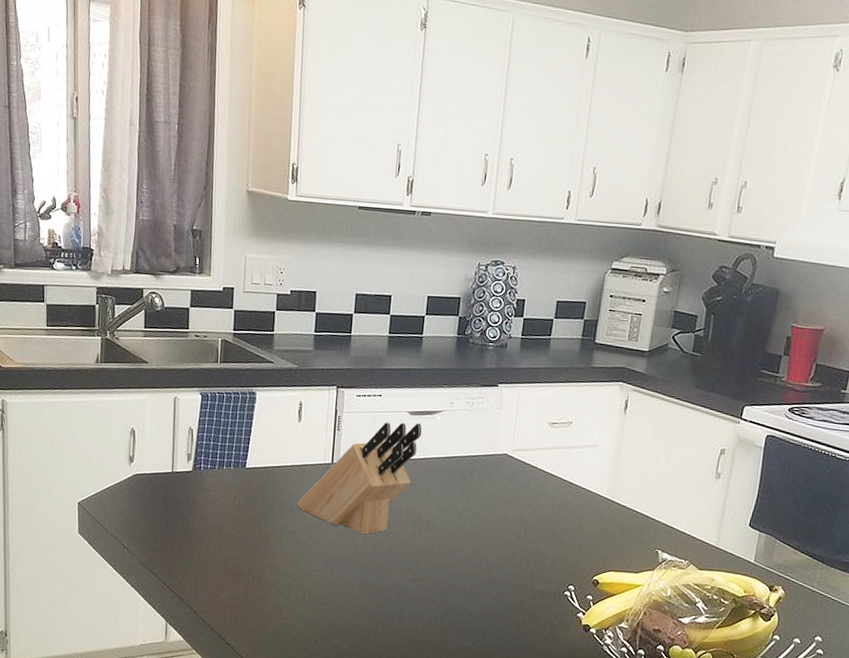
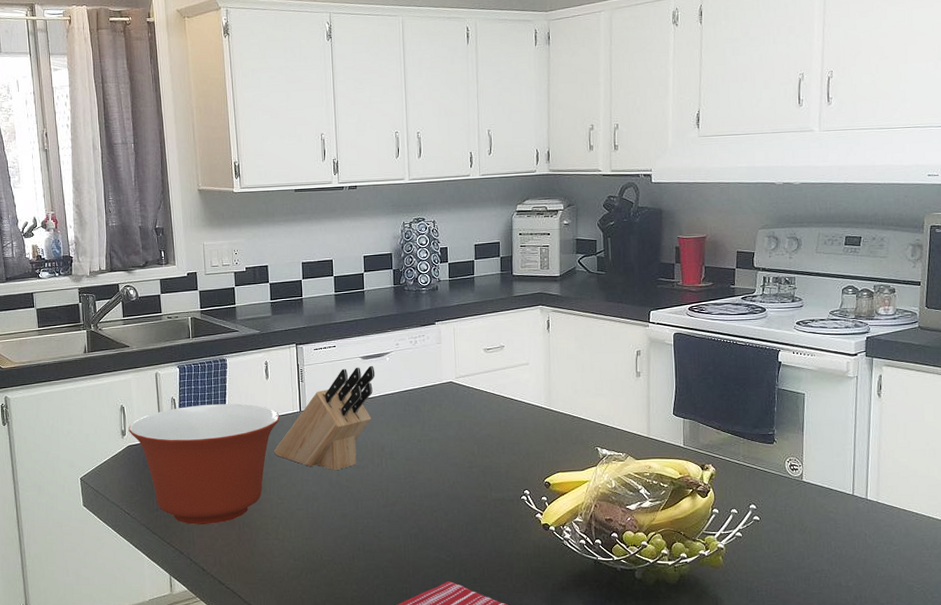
mixing bowl: none [137,439,309,573] -> present [129,403,280,525]

